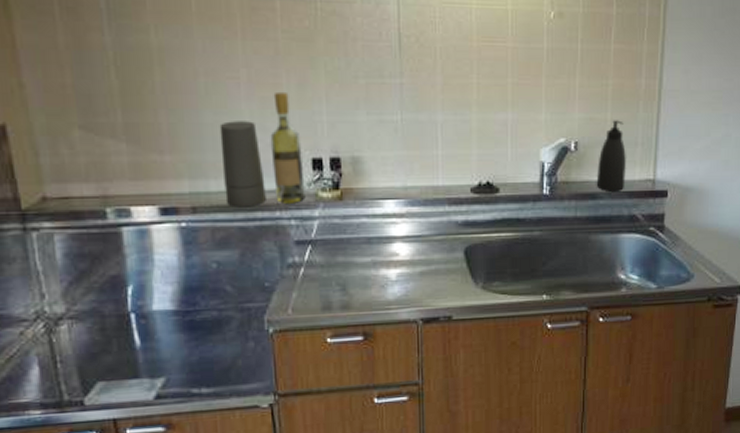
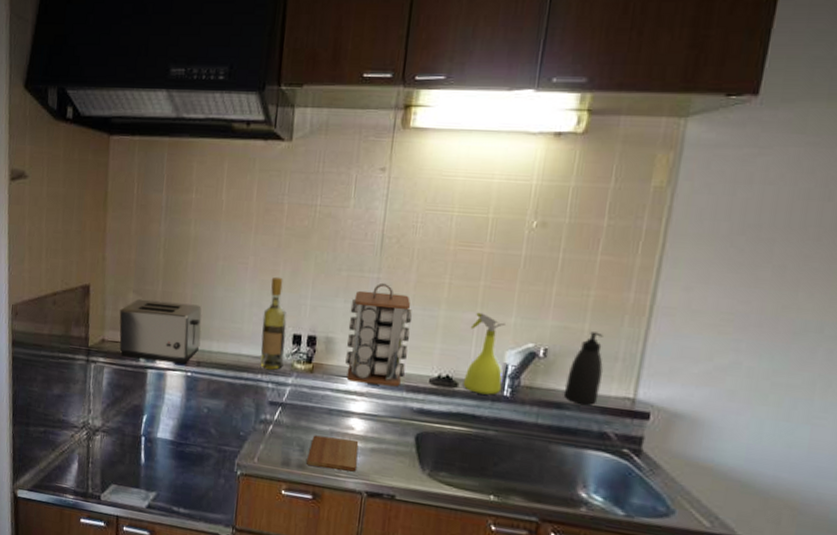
toaster: none [62,136,192,216] -> present [119,300,202,364]
canister: present [219,121,266,208] -> none [222,297,254,368]
cutting board: none [351,266,407,305] -> present [307,435,359,472]
spice rack: none [375,88,444,203] -> present [345,282,412,387]
spray bottle: none [503,112,541,196] -> present [463,312,505,395]

